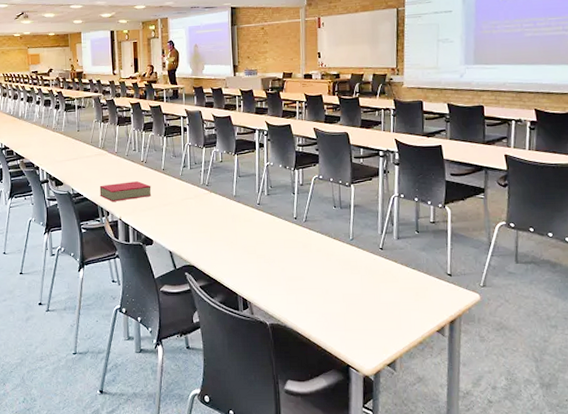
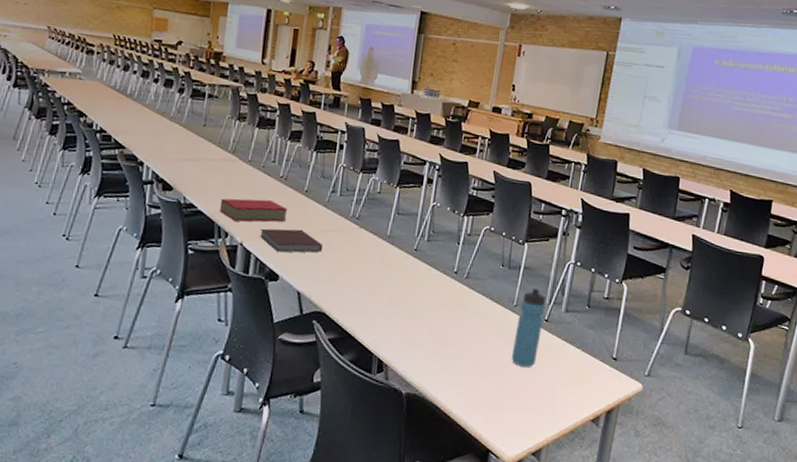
notebook: none [133,200,184,222] -> present [260,228,323,253]
water bottle: none [355,222,379,291] -> present [511,287,546,367]

